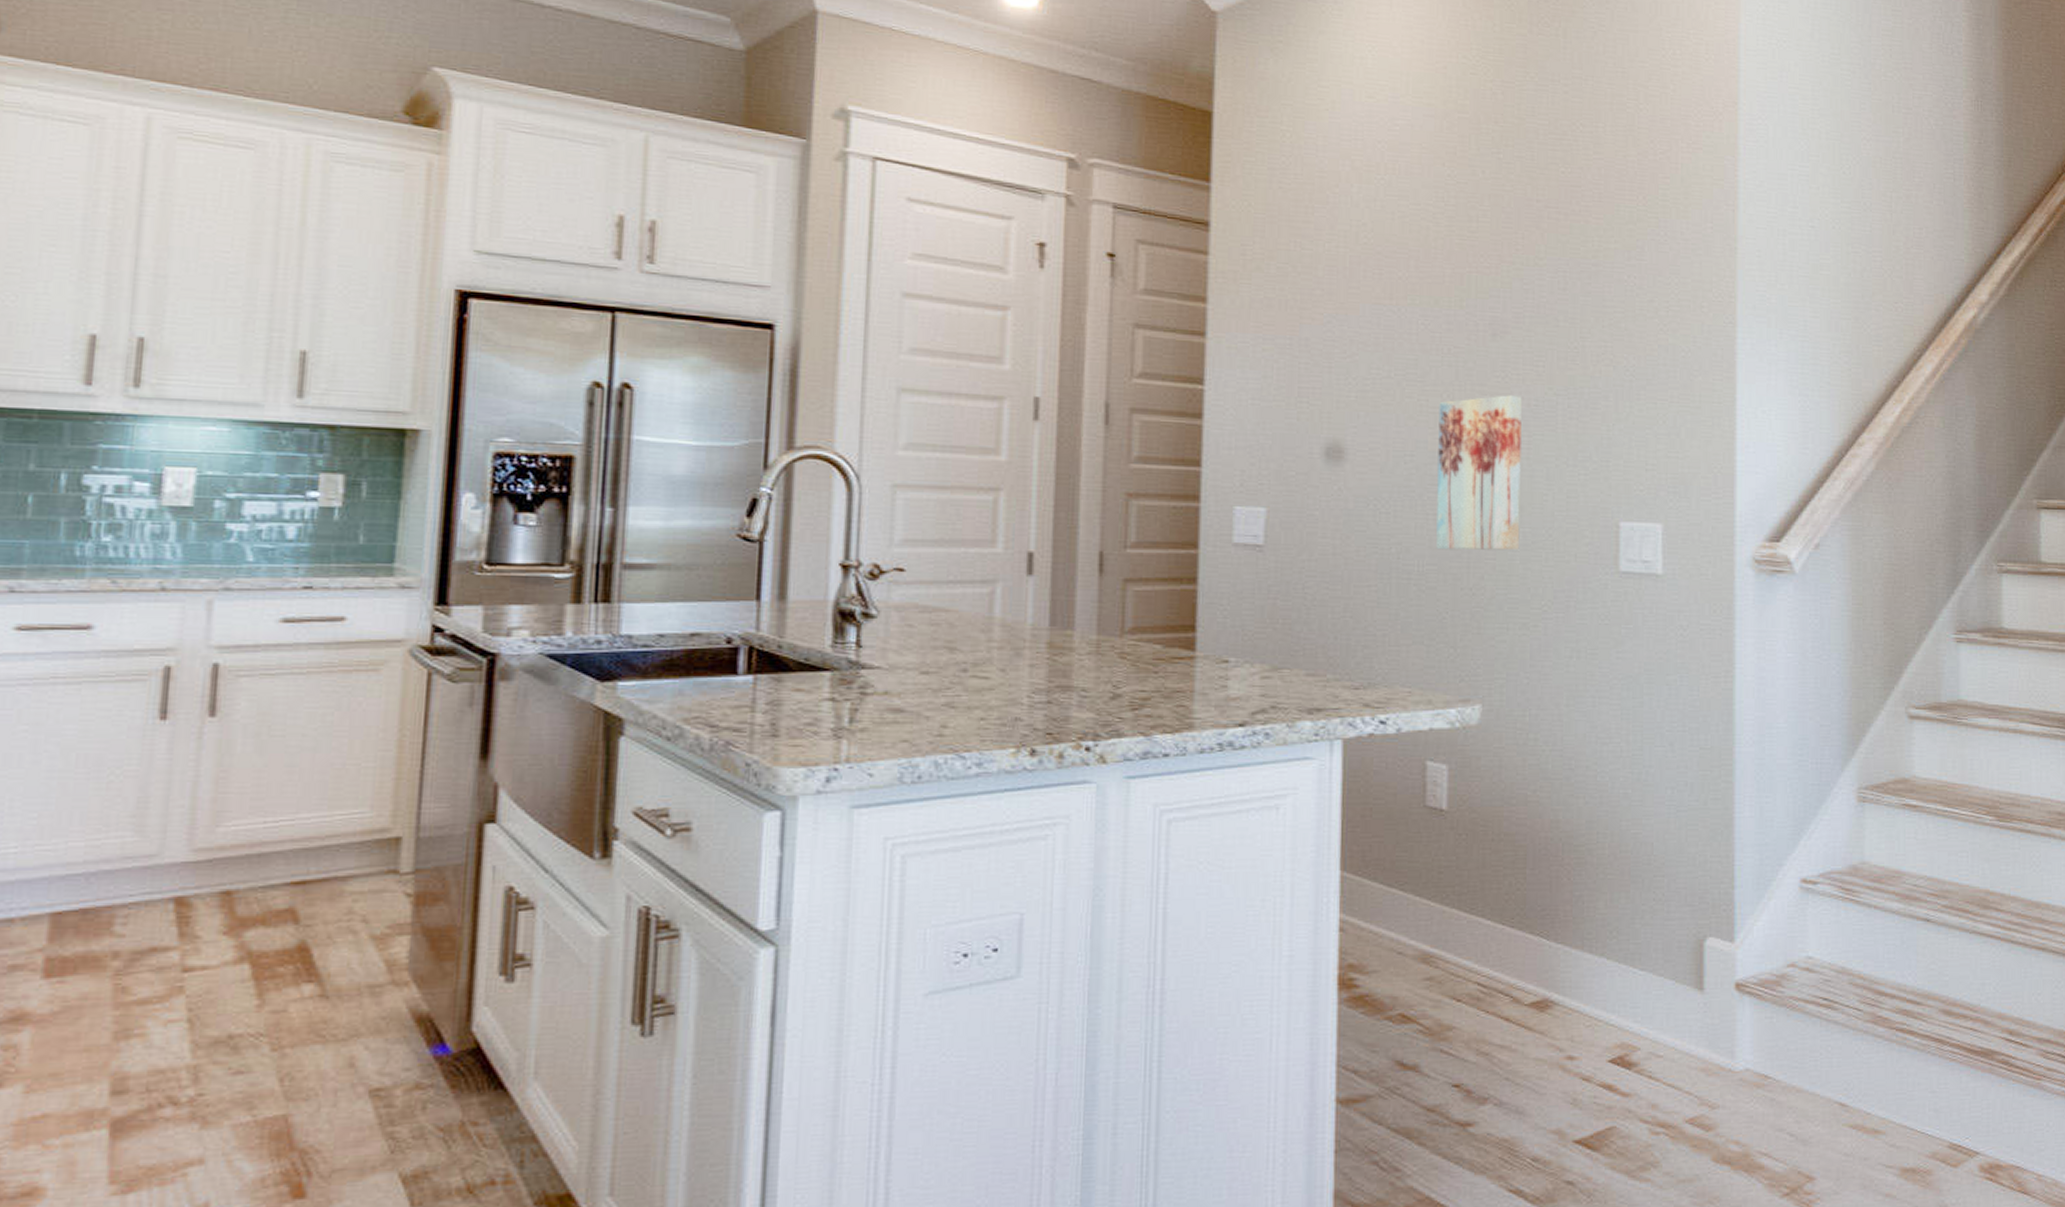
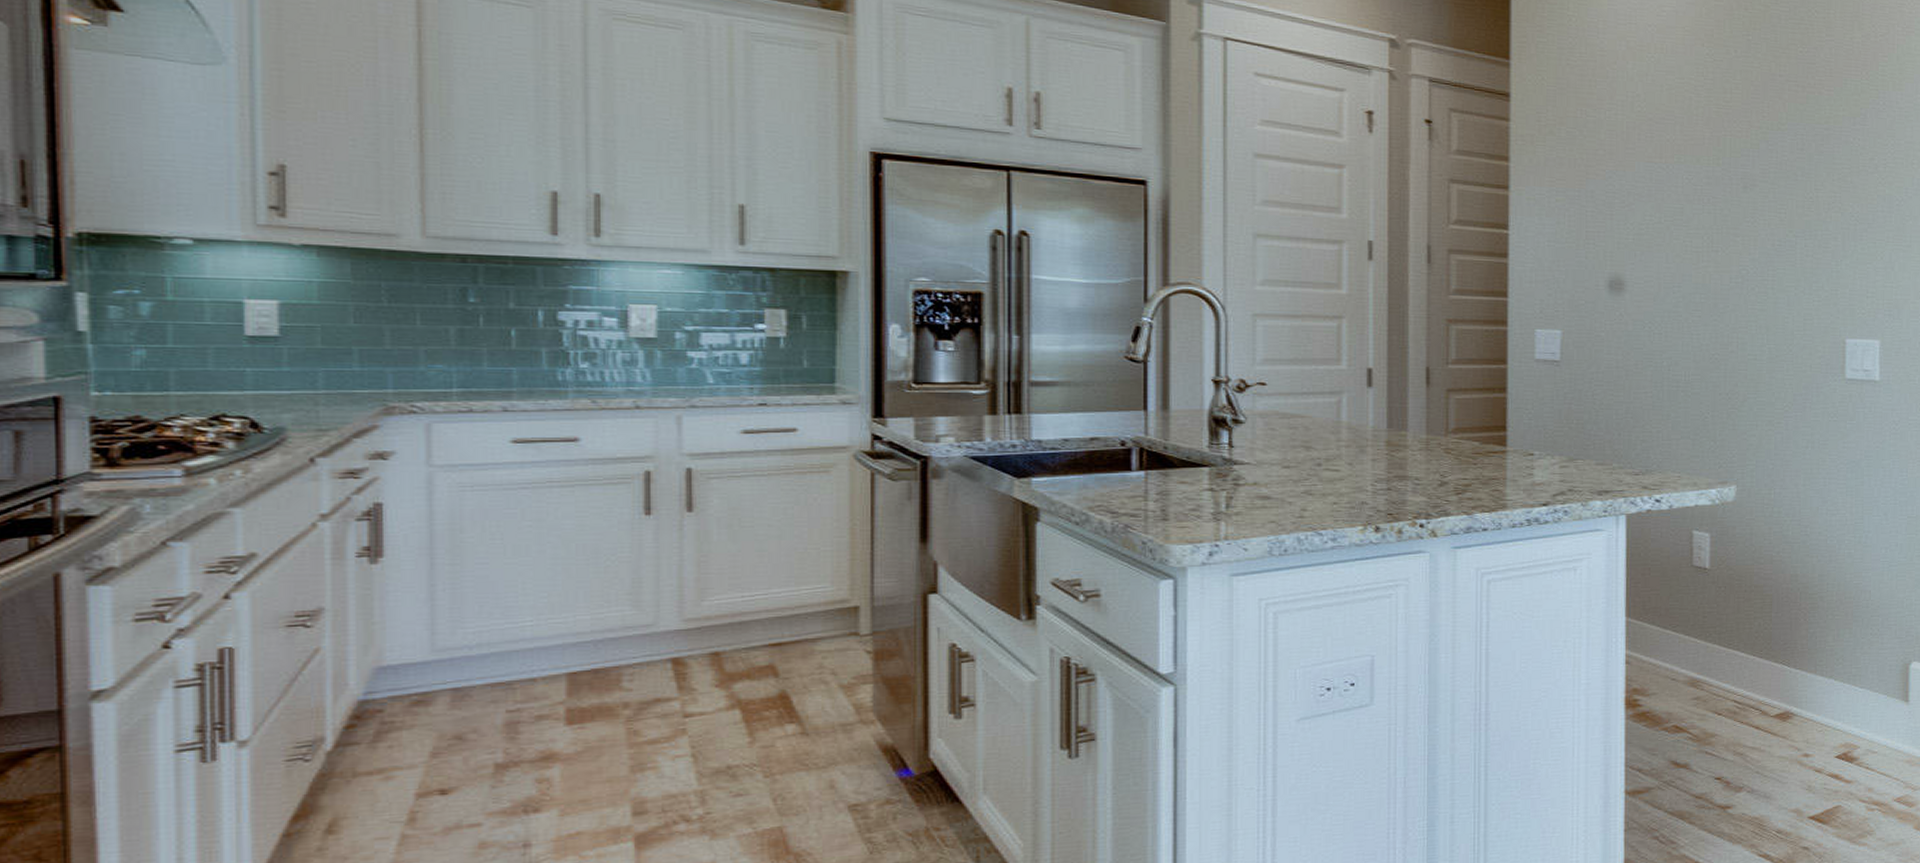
wall art: present [1436,395,1522,551] -> none [1699,237,1768,363]

